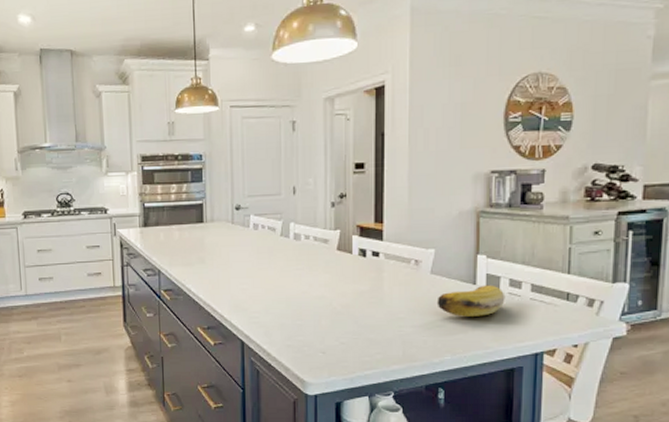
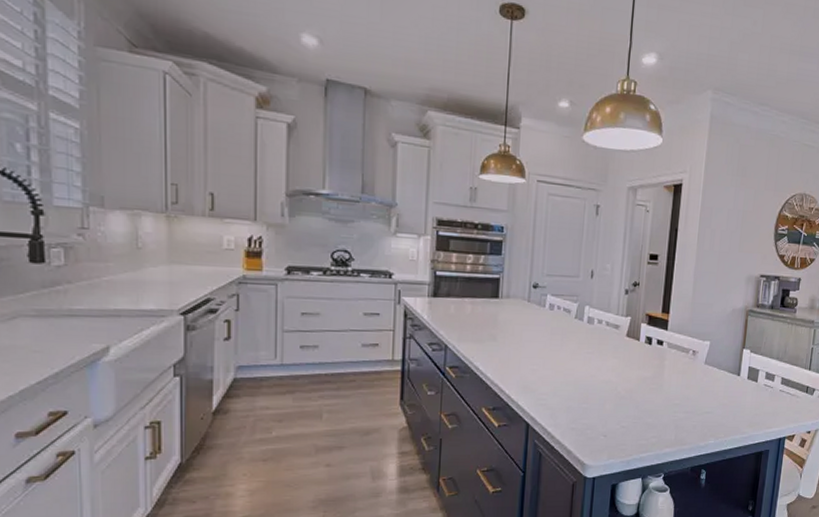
banana: present [437,285,506,317] -> none [707,376,762,405]

